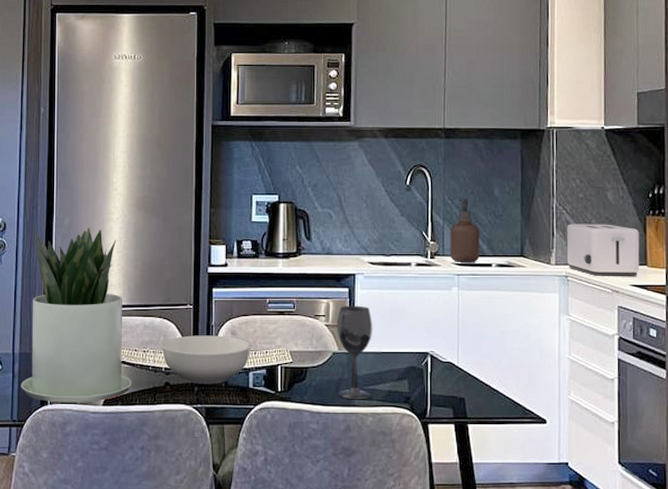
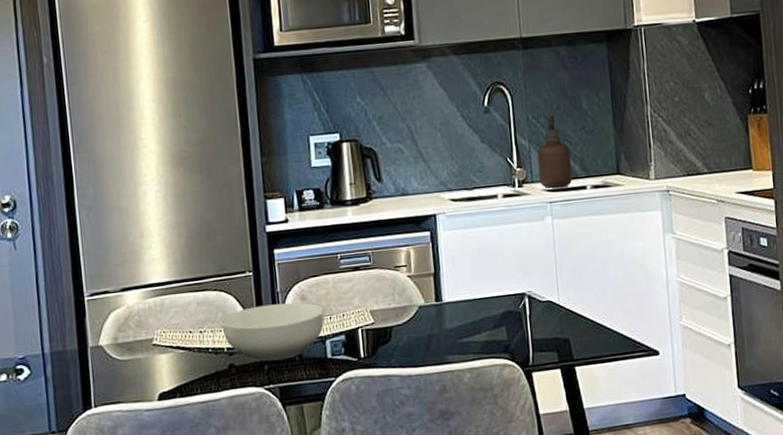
planter: present [21,228,132,403] -> none [50,195,190,405]
wine glass: present [337,305,373,400] -> none [420,249,467,357]
toaster: present [566,224,640,276] -> none [664,127,744,187]

